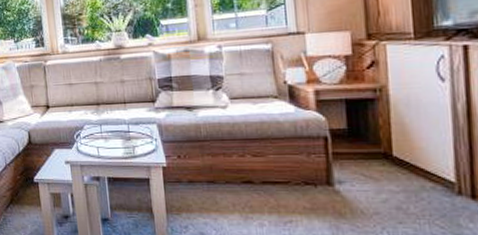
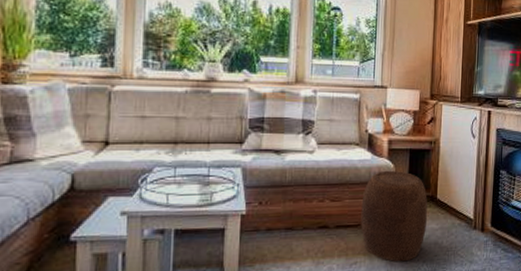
stool: none [289,123,382,226] -> present [361,170,428,262]

